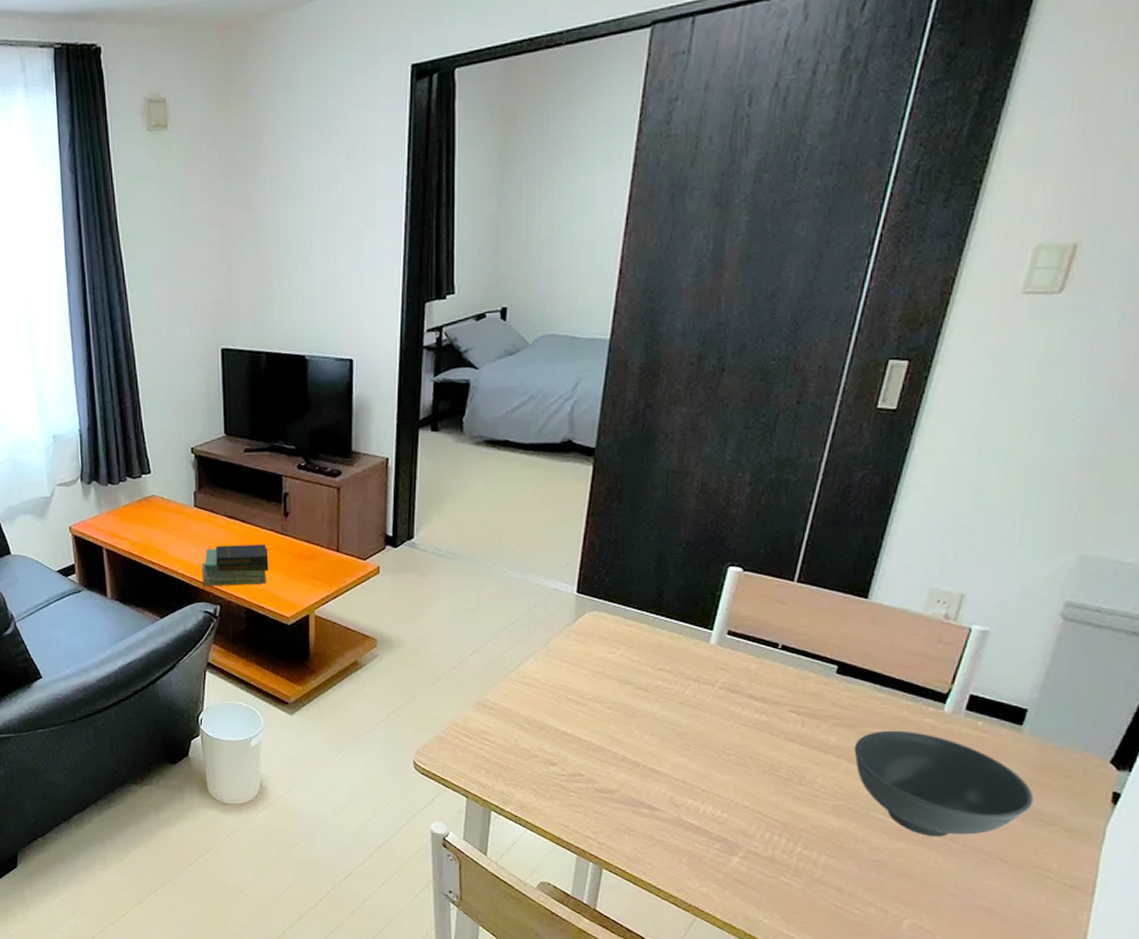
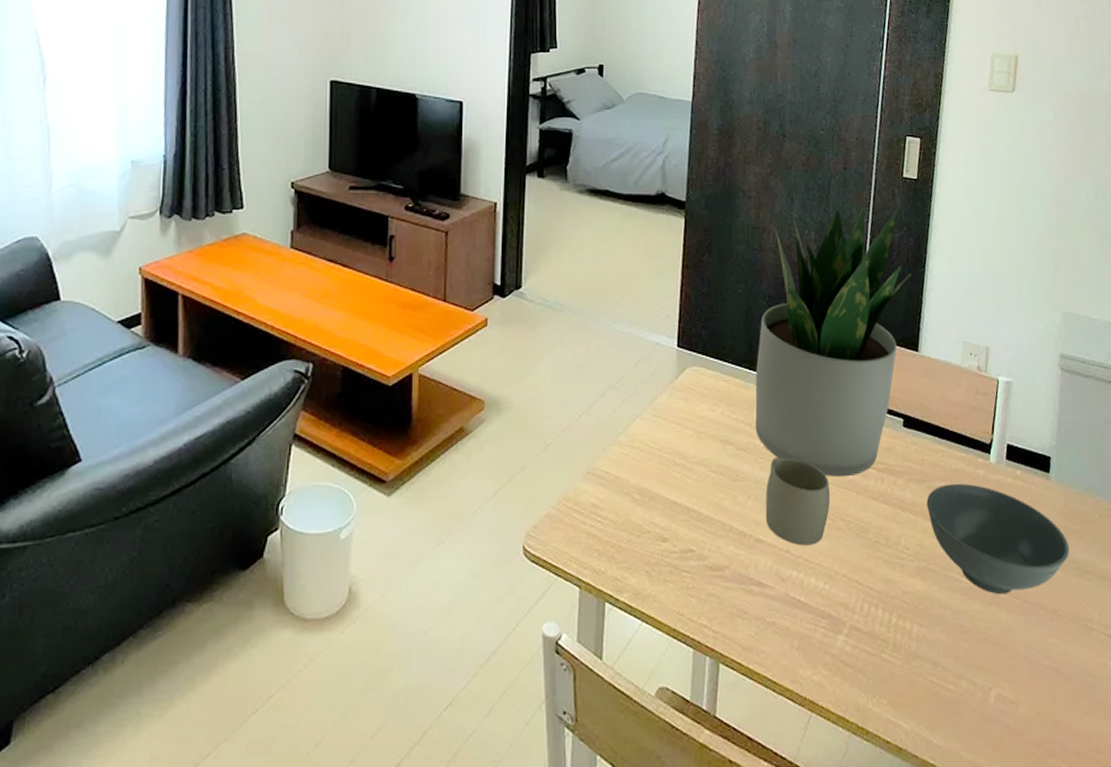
books: present [201,544,269,587] -> none [294,292,371,341]
planter: none [658,443,872,719] -> present [754,206,911,478]
mug: none [662,697,739,778] -> present [765,456,830,546]

